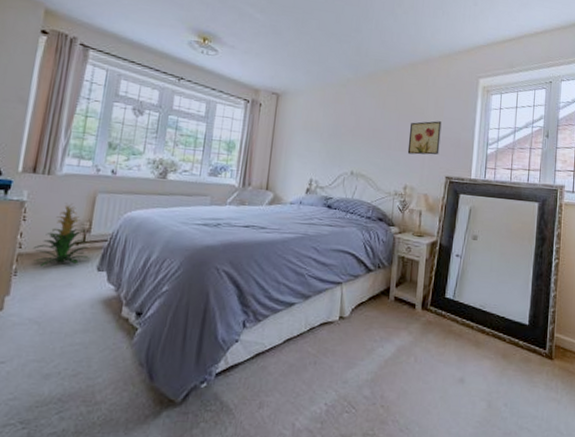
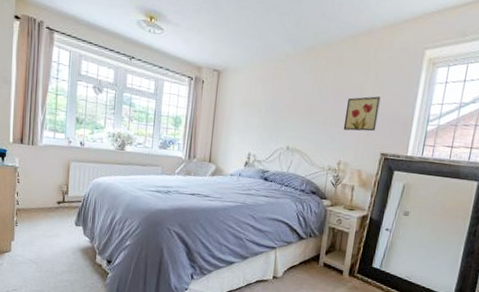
indoor plant: present [32,203,90,266] -> none [26,169,69,220]

